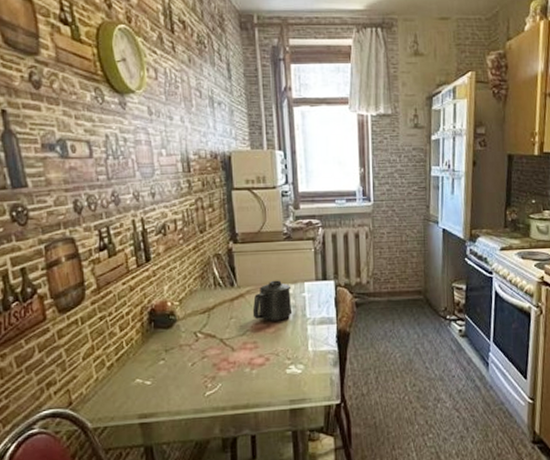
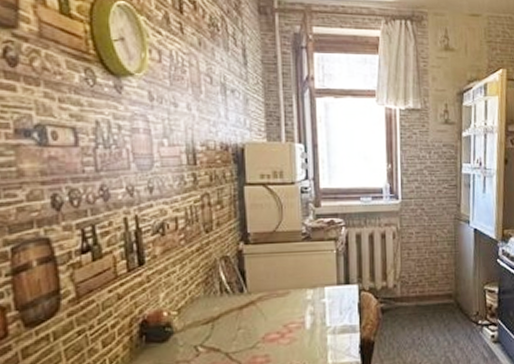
mug: present [252,280,293,321] -> none [264,285,311,331]

